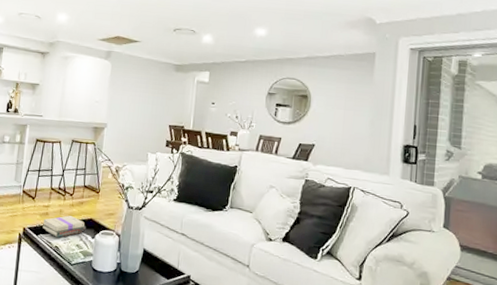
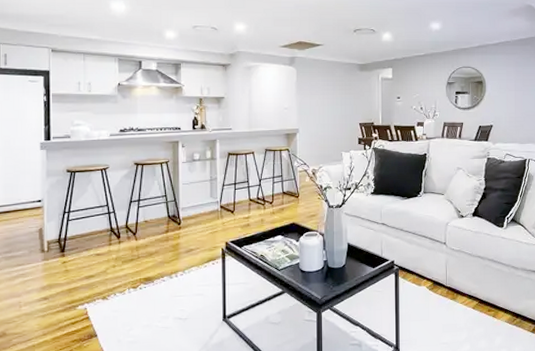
books: present [43,215,86,238] -> none [245,223,290,247]

